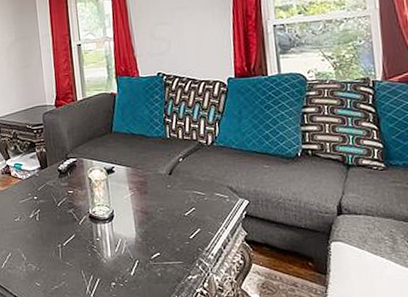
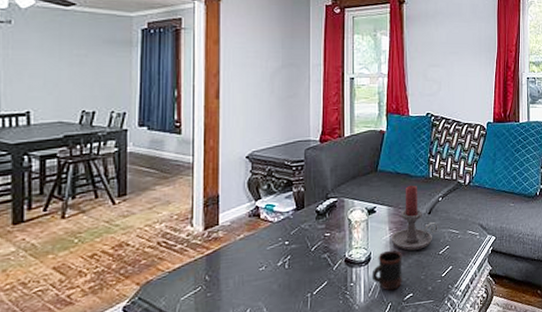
mug: none [116,209,148,248] -> present [371,250,402,291]
candle holder: none [132,145,181,211] -> present [391,185,438,251]

